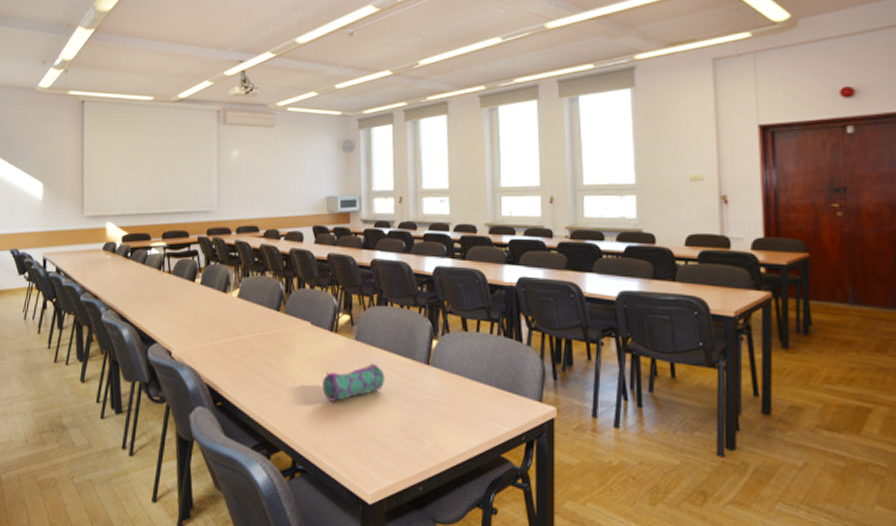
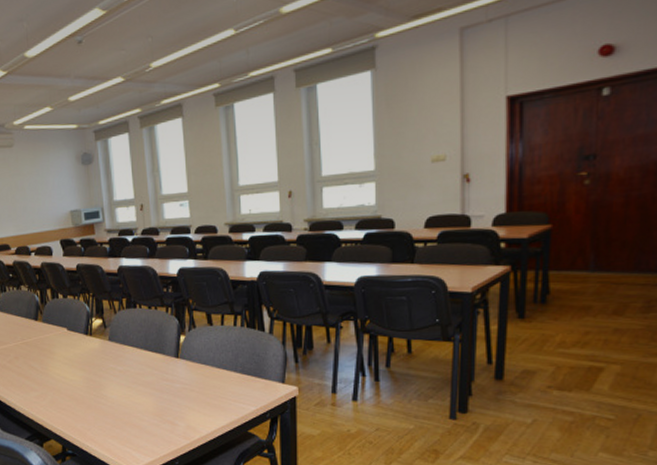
pencil case: present [322,363,386,402] -> none [82,360,139,396]

